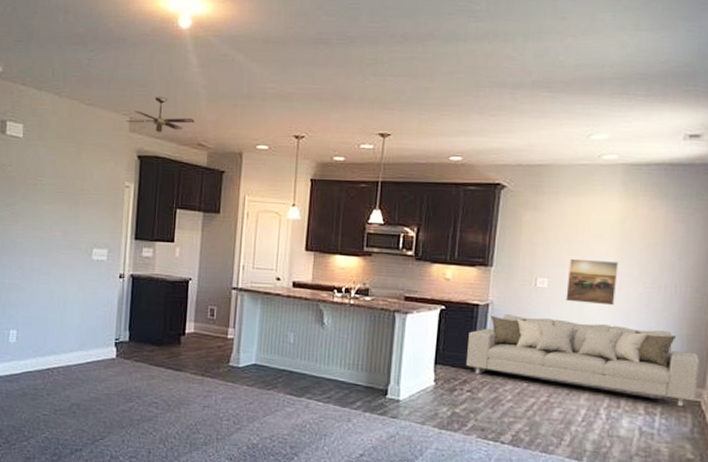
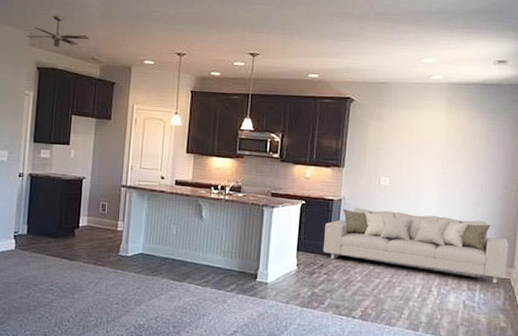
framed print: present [565,258,619,306] -> none [403,161,445,200]

